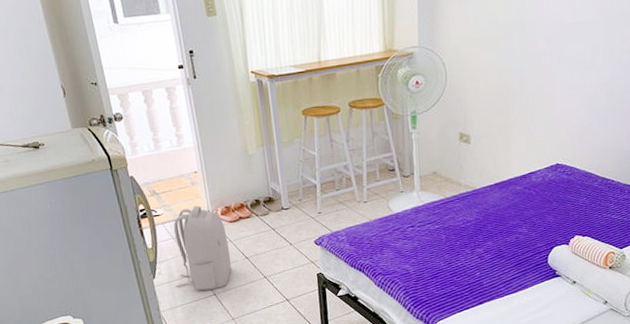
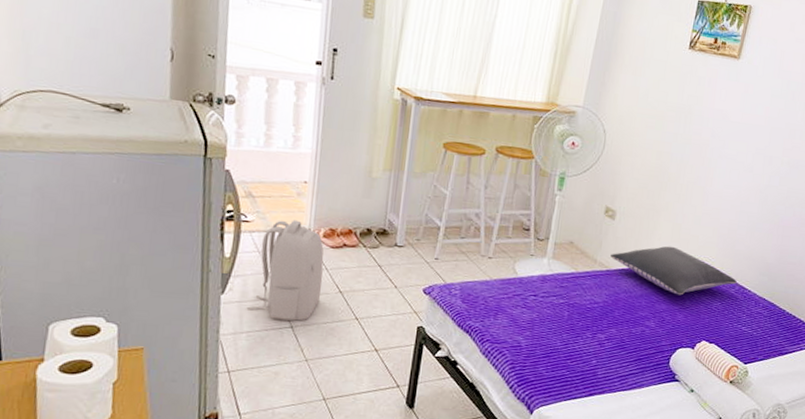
pillow: none [473,155,599,199] -> present [610,246,737,295]

